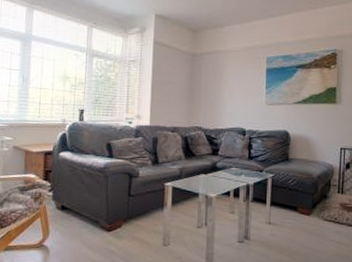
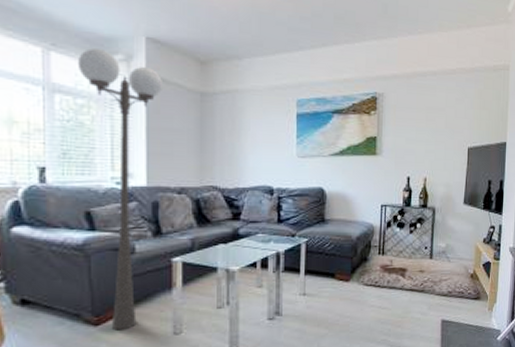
floor lamp: none [108,25,165,237] -> present [77,48,162,331]

